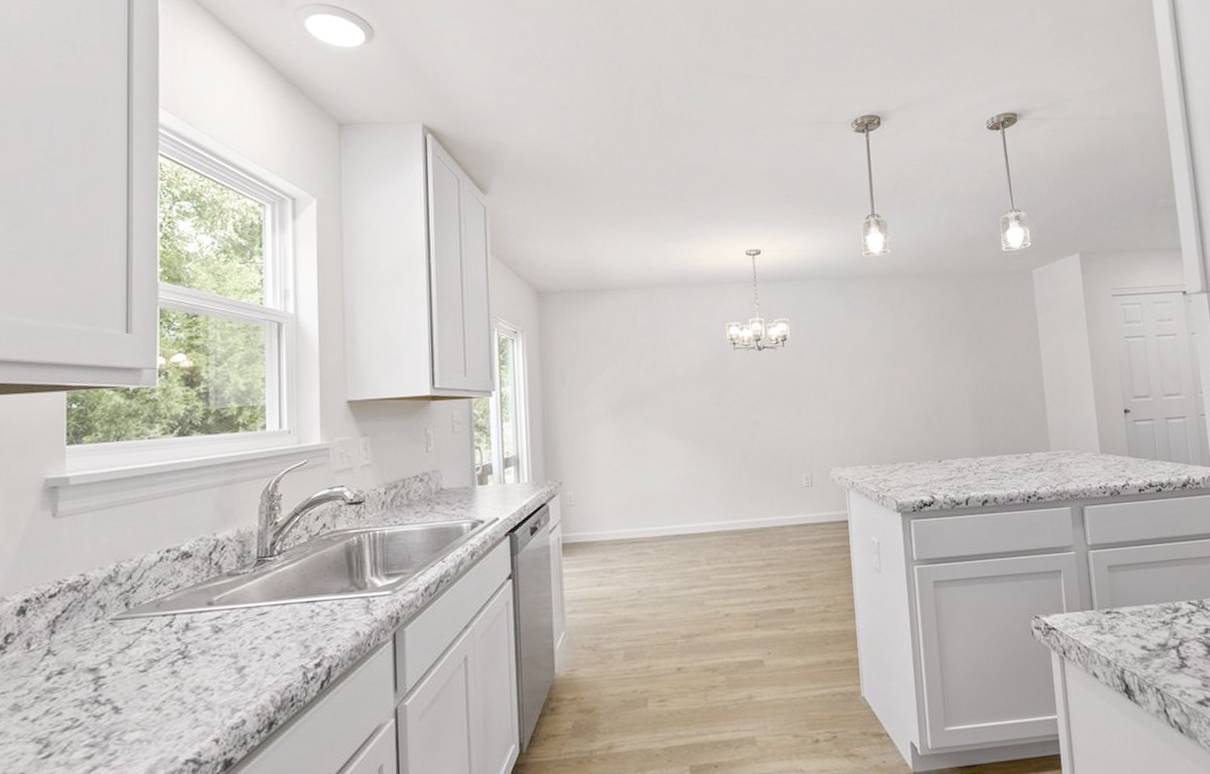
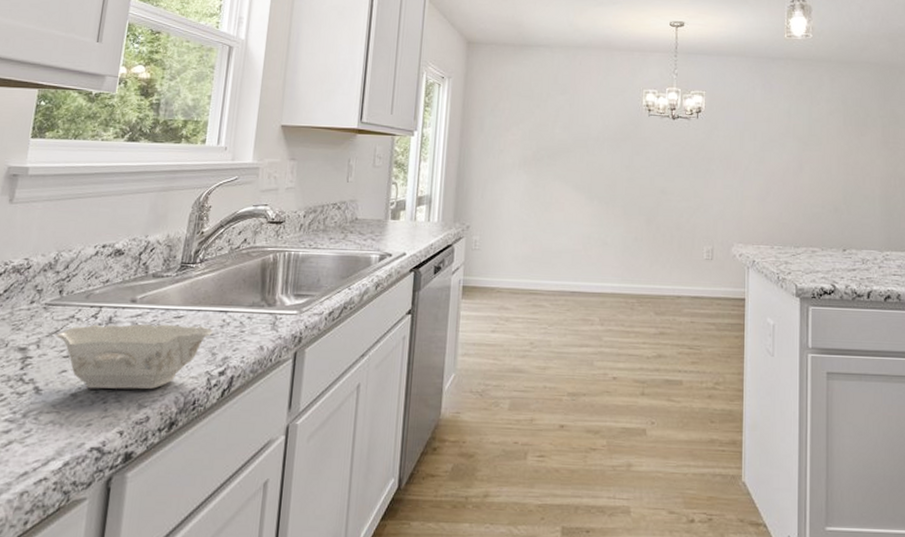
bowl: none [129,619,302,701] -> present [56,324,213,390]

